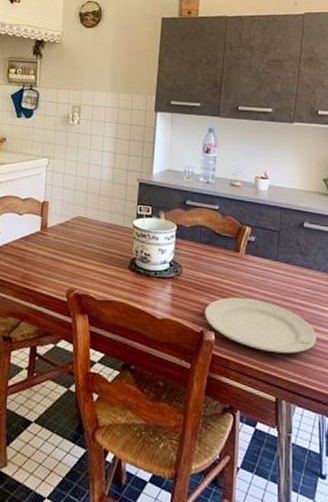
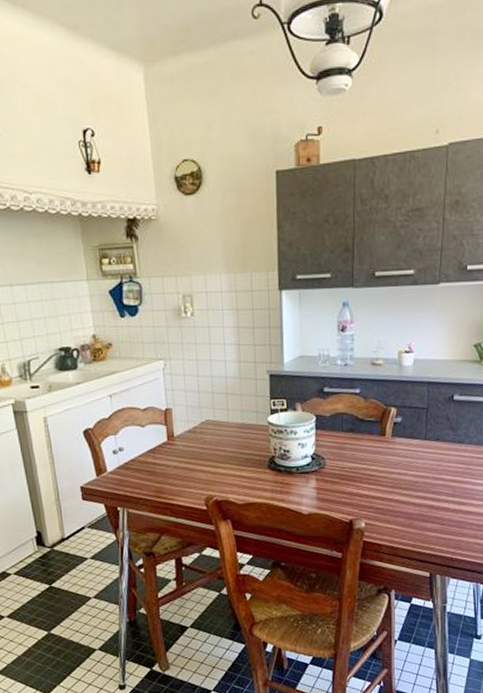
plate: present [204,297,317,354] -> none [352,481,470,532]

